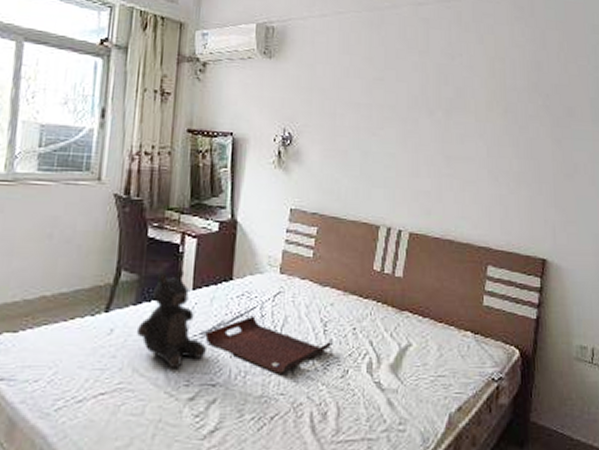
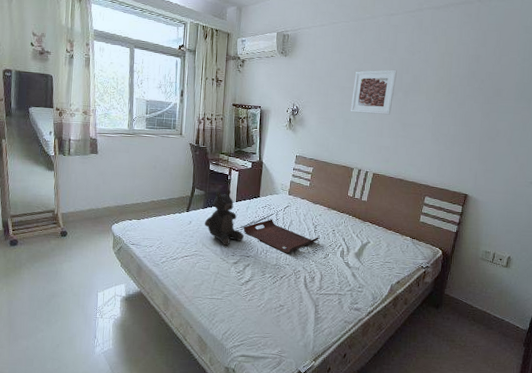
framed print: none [369,79,433,144] -> present [350,69,397,115]

